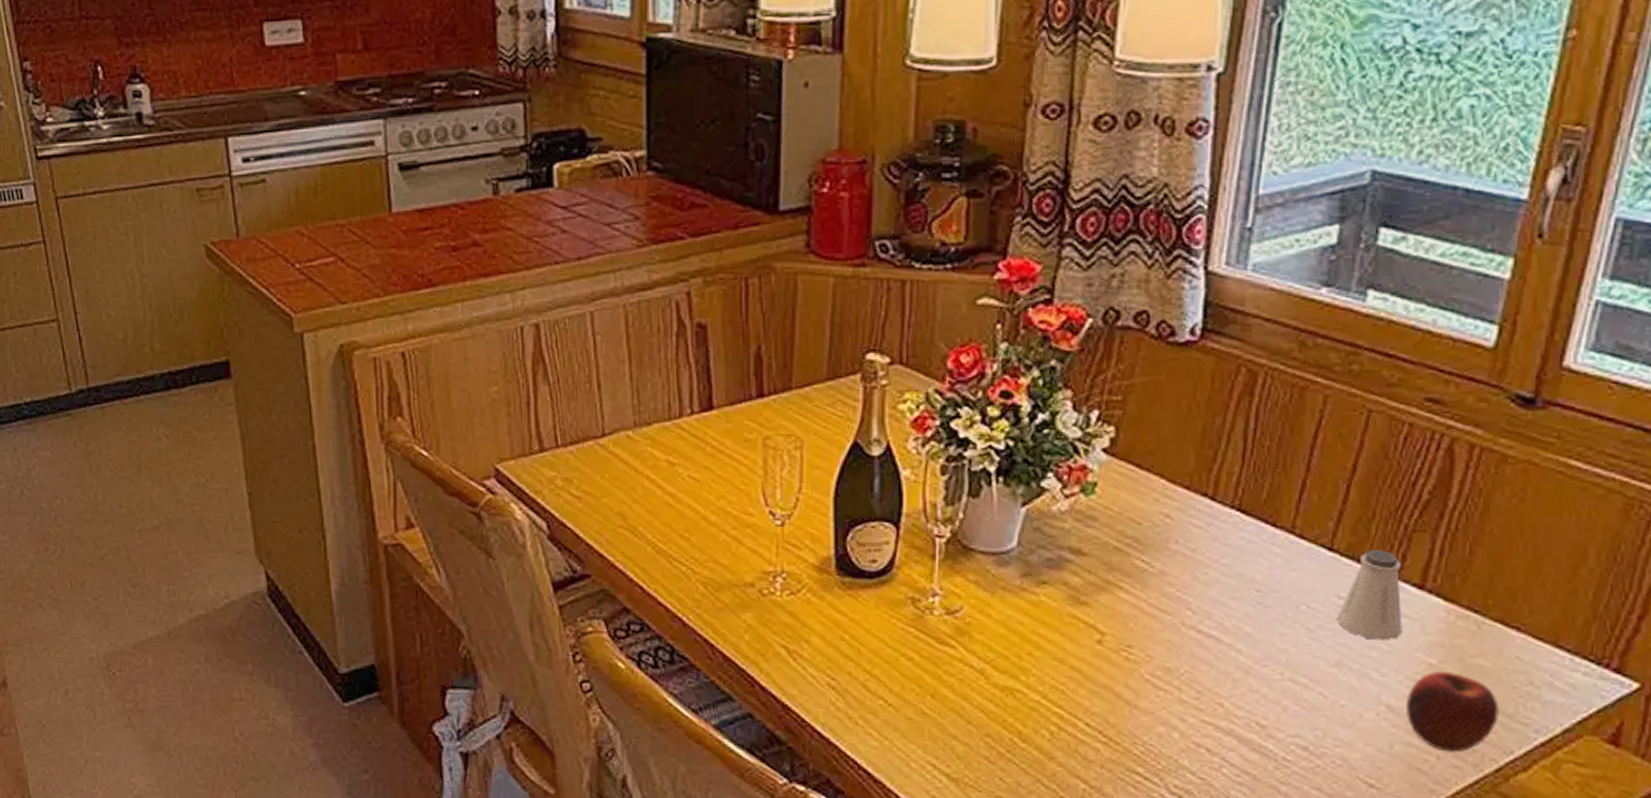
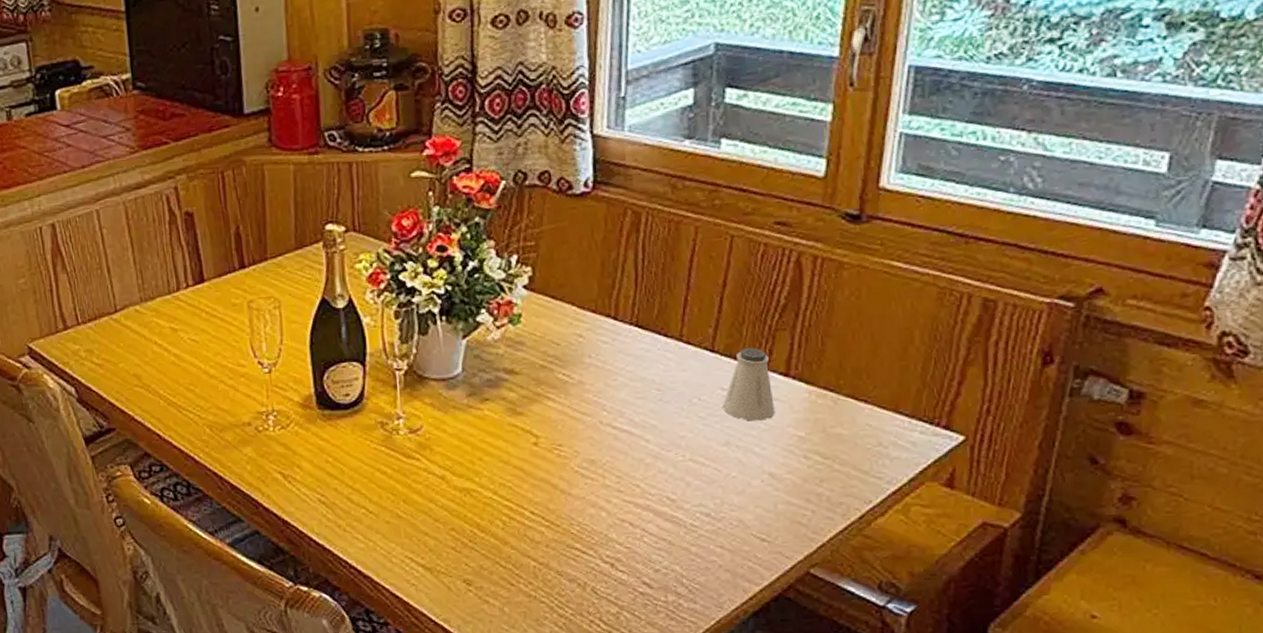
apple: present [1406,670,1499,753] -> none [784,440,858,507]

